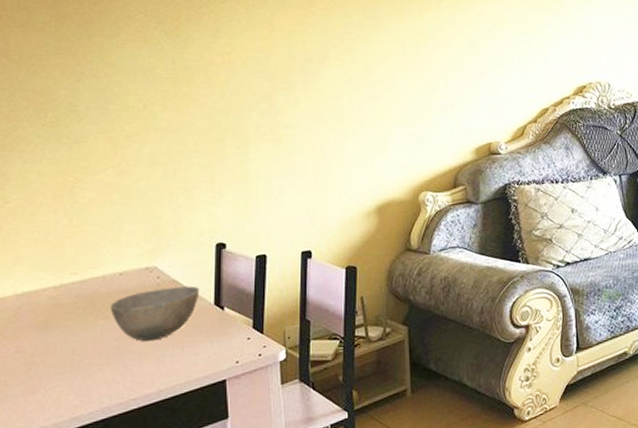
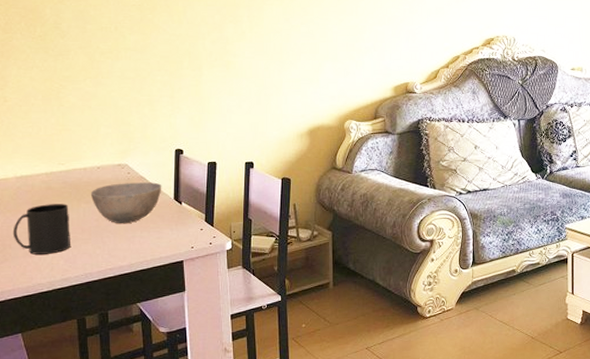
mug: none [9,322,84,391] -> present [13,204,70,255]

